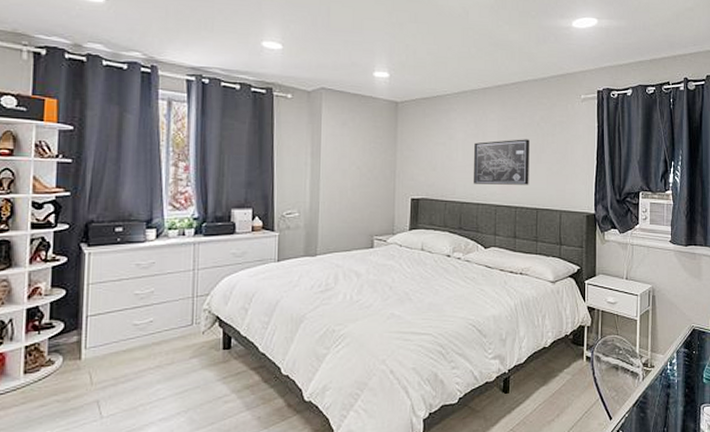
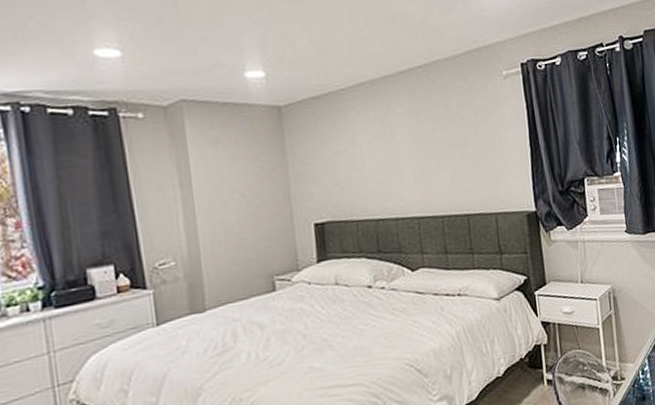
wall art: present [474,139,530,185] -> none [382,132,455,195]

